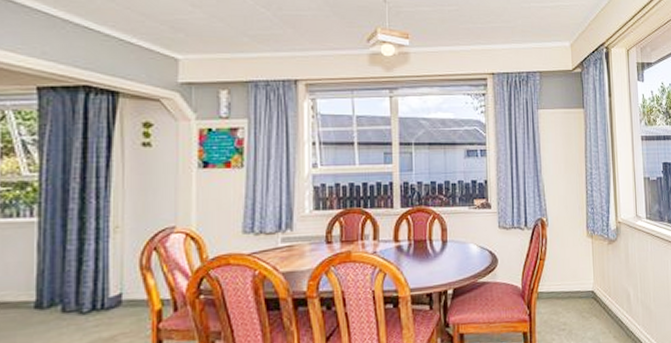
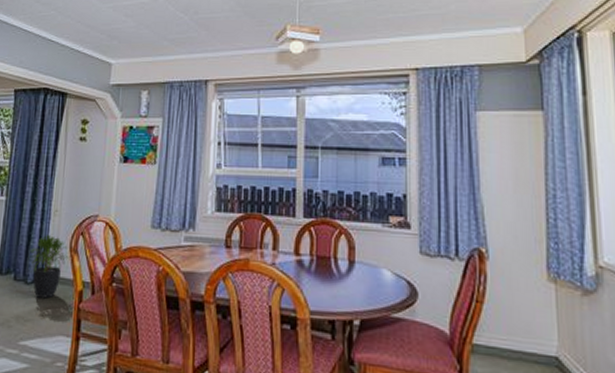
potted plant: none [83,255,141,327] -> present [29,235,70,299]

